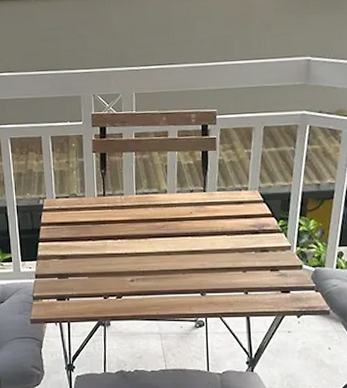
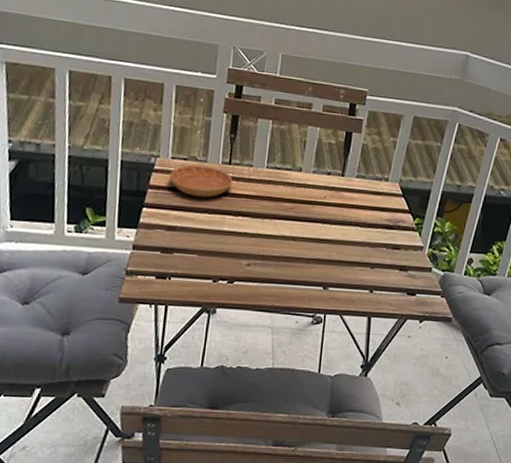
saucer: none [56,200,109,228] -> present [169,165,233,198]

